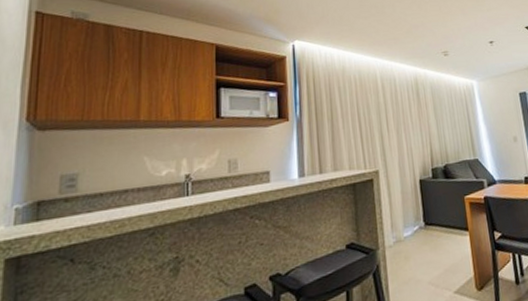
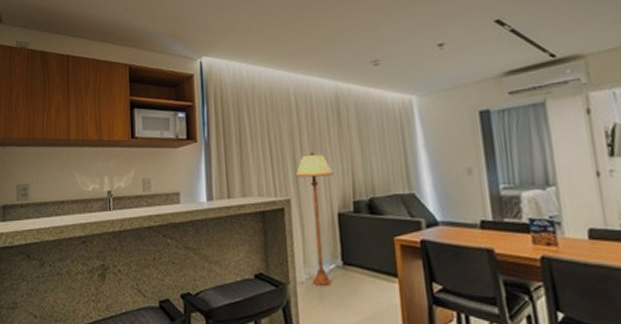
floor lamp: none [382,127,417,249] -> present [295,152,333,287]

